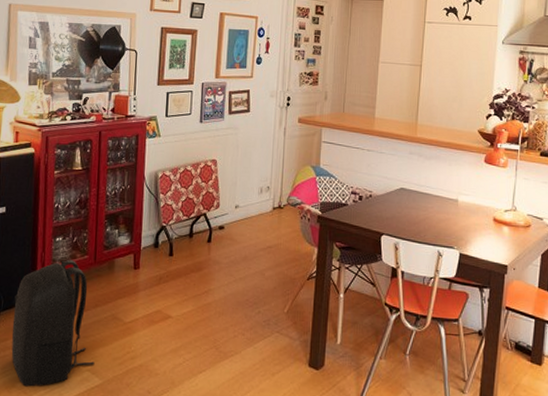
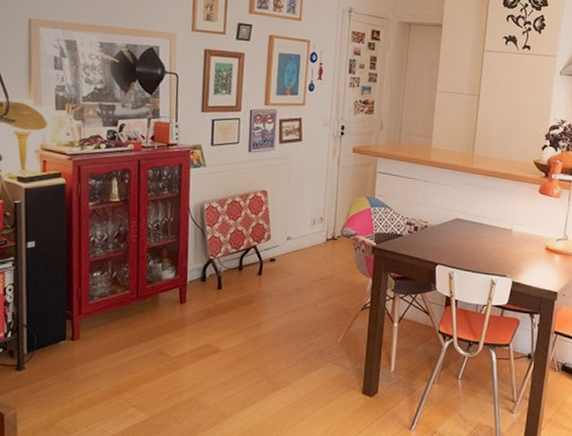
backpack: present [11,259,95,387] -> none [47,294,140,425]

